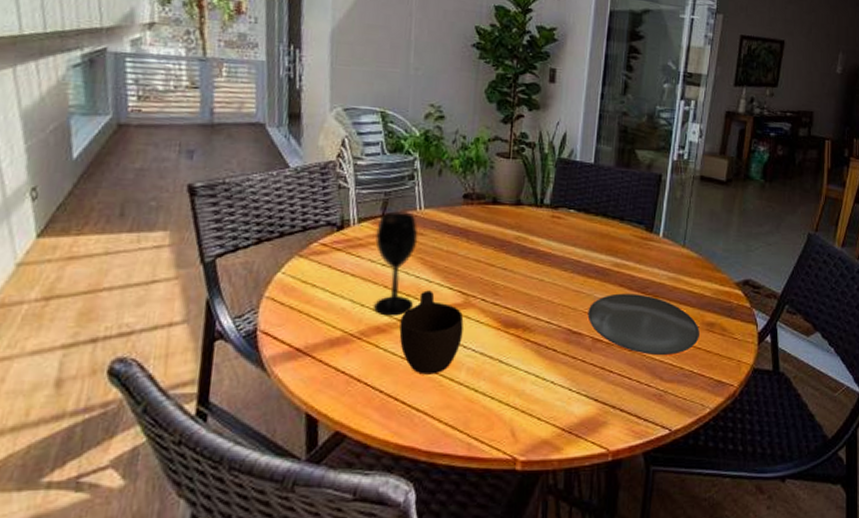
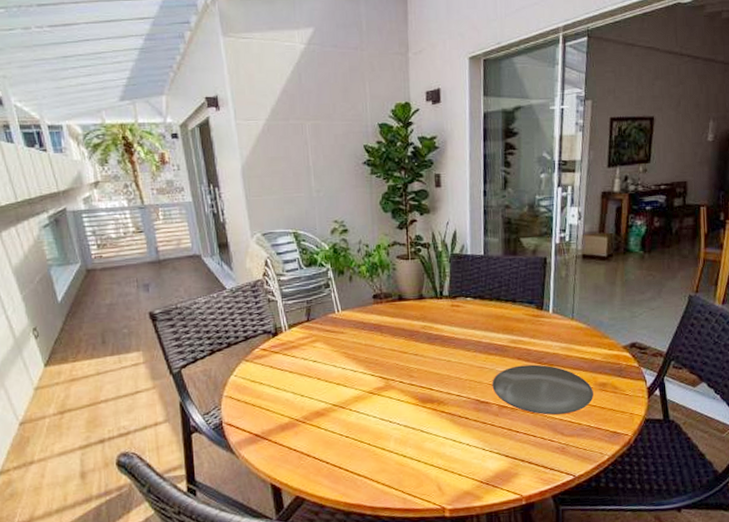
wine glass: present [374,211,418,316] -> none [303,315,343,402]
cup: present [399,290,464,375] -> none [334,378,388,447]

